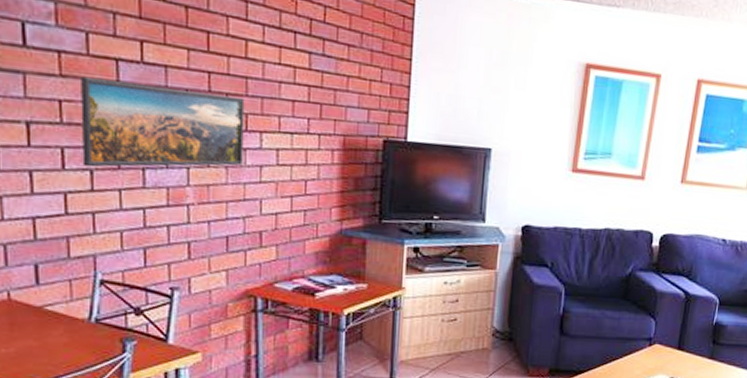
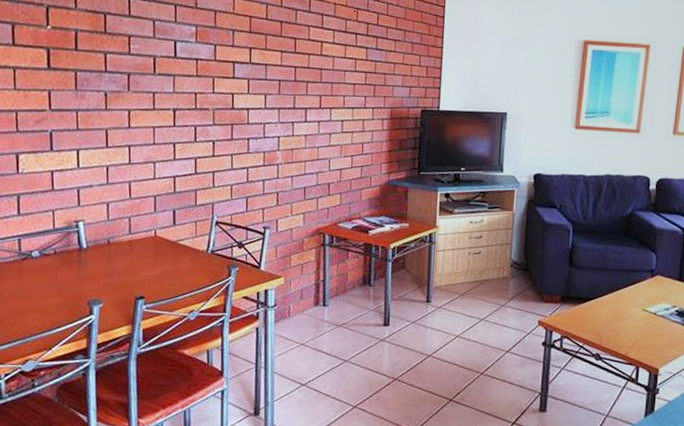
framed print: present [79,76,245,168] -> none [208,75,320,139]

